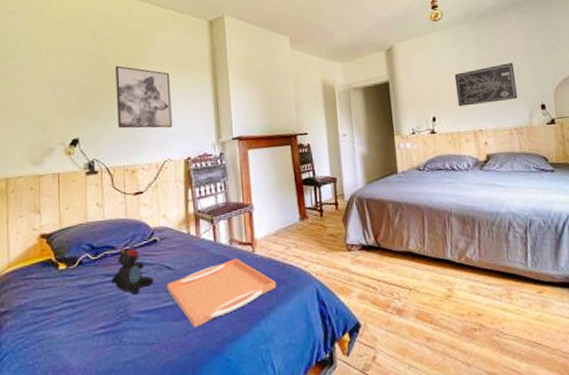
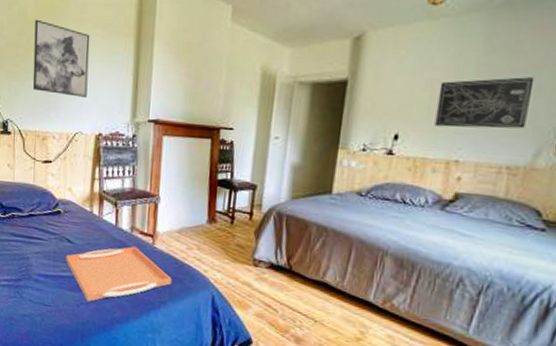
teddy bear: present [111,244,154,295] -> none [17,210,55,259]

